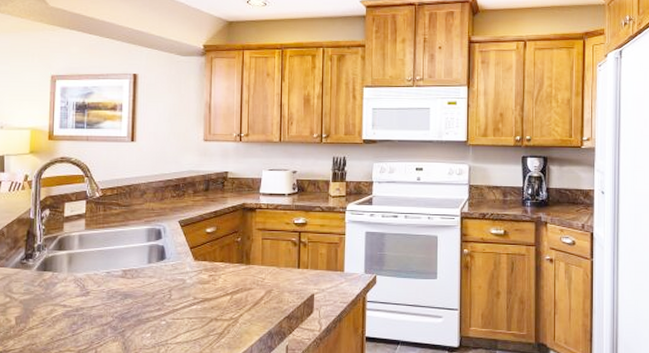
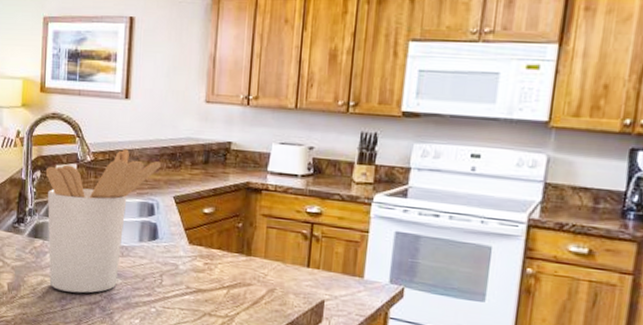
utensil holder: none [54,184,167,317] -> present [45,149,162,293]

